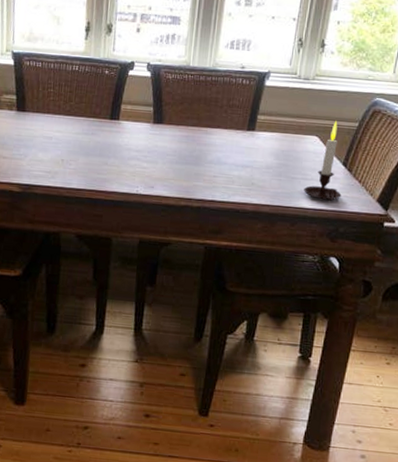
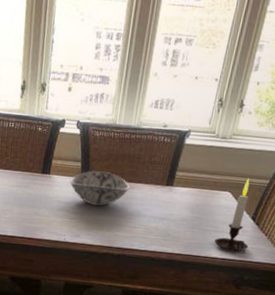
decorative bowl: none [141,116,208,154] -> present [70,171,130,206]

